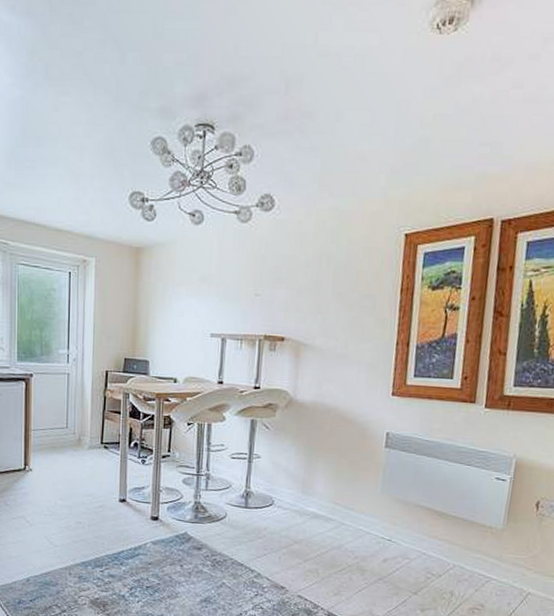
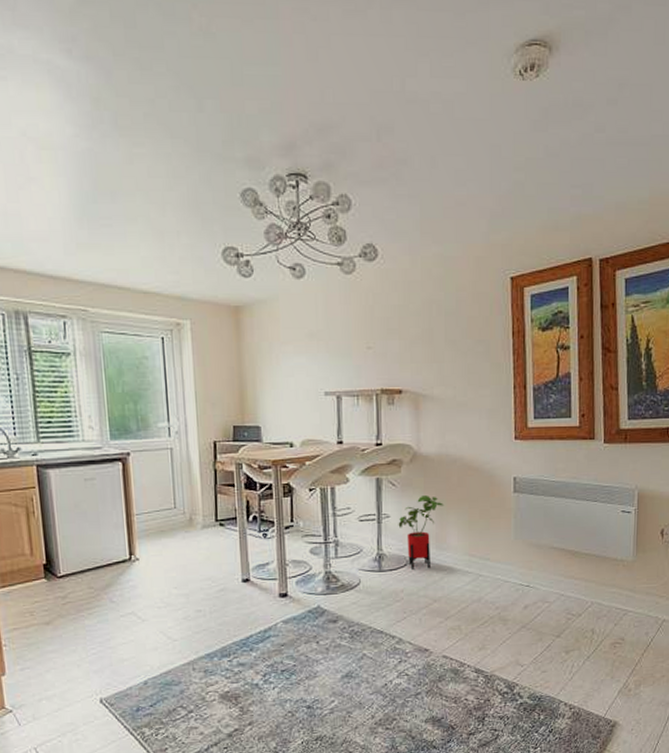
house plant: none [267,440,315,511] -> present [398,494,445,570]

